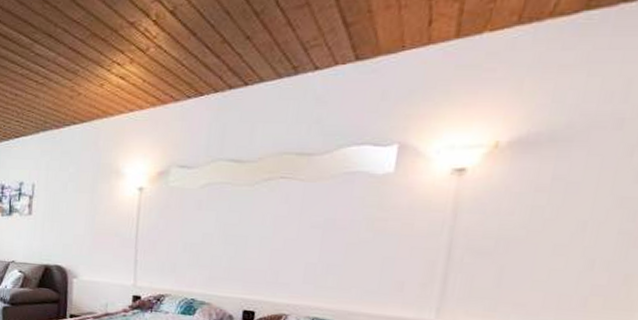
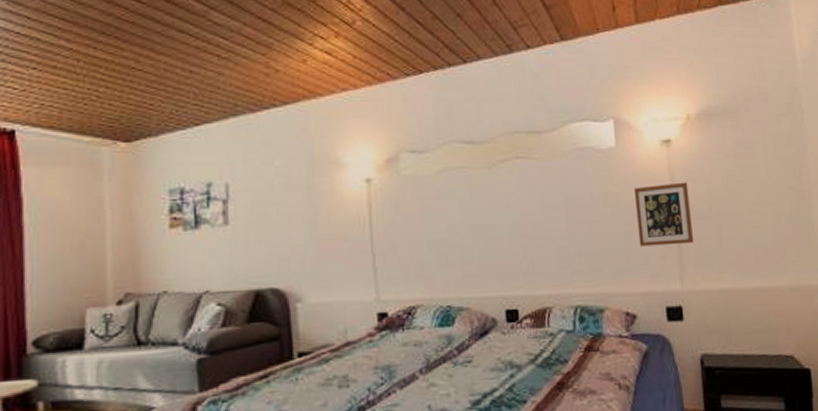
picture frame: none [396,214,475,277] -> present [634,182,693,247]

